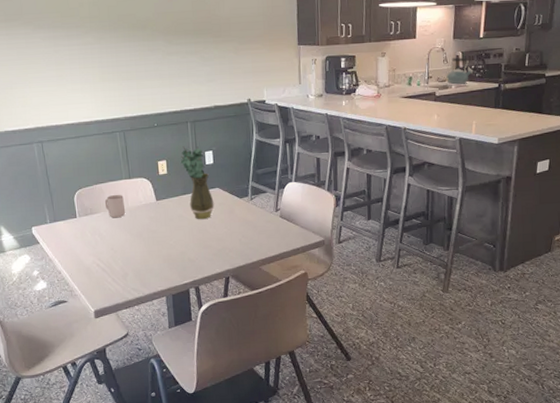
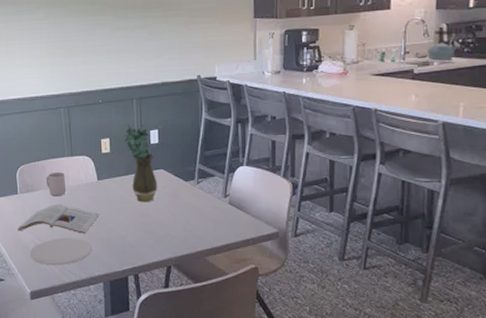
magazine: none [78,225,160,254] -> present [17,204,100,233]
plate: none [91,256,154,284] -> present [29,237,92,266]

